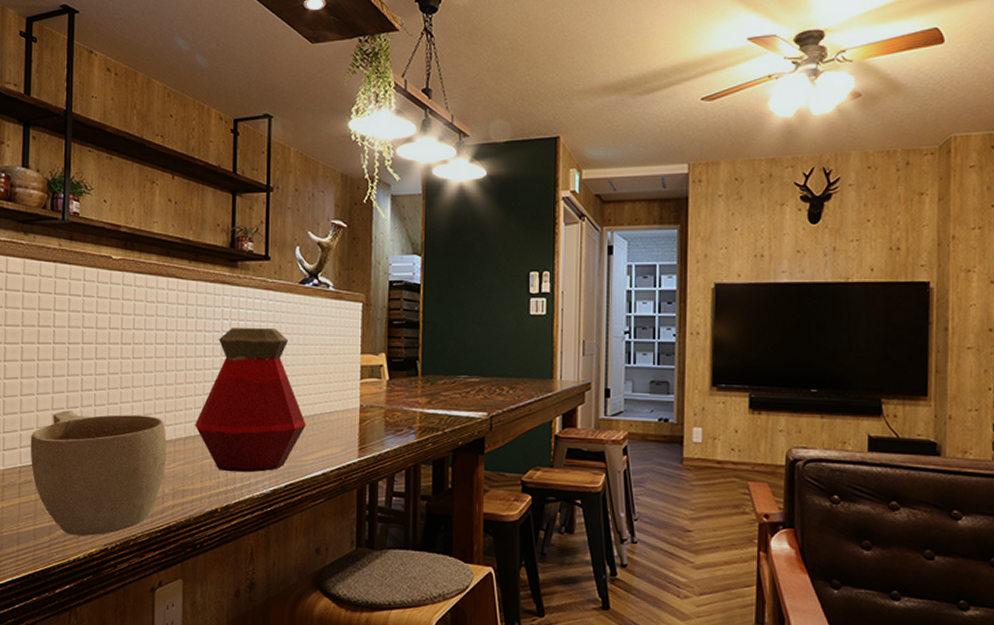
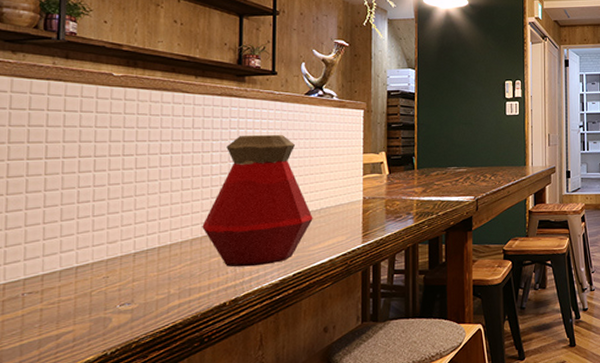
cup: present [30,410,167,536] -> none [16,222,172,346]

